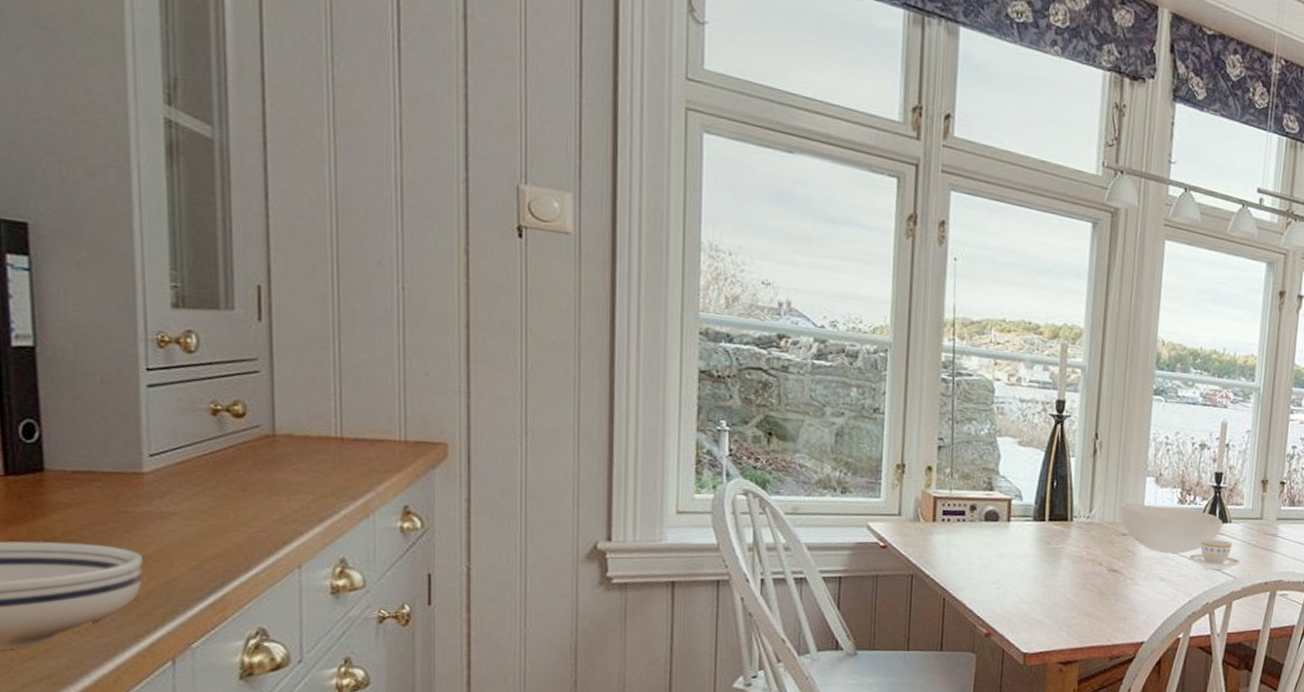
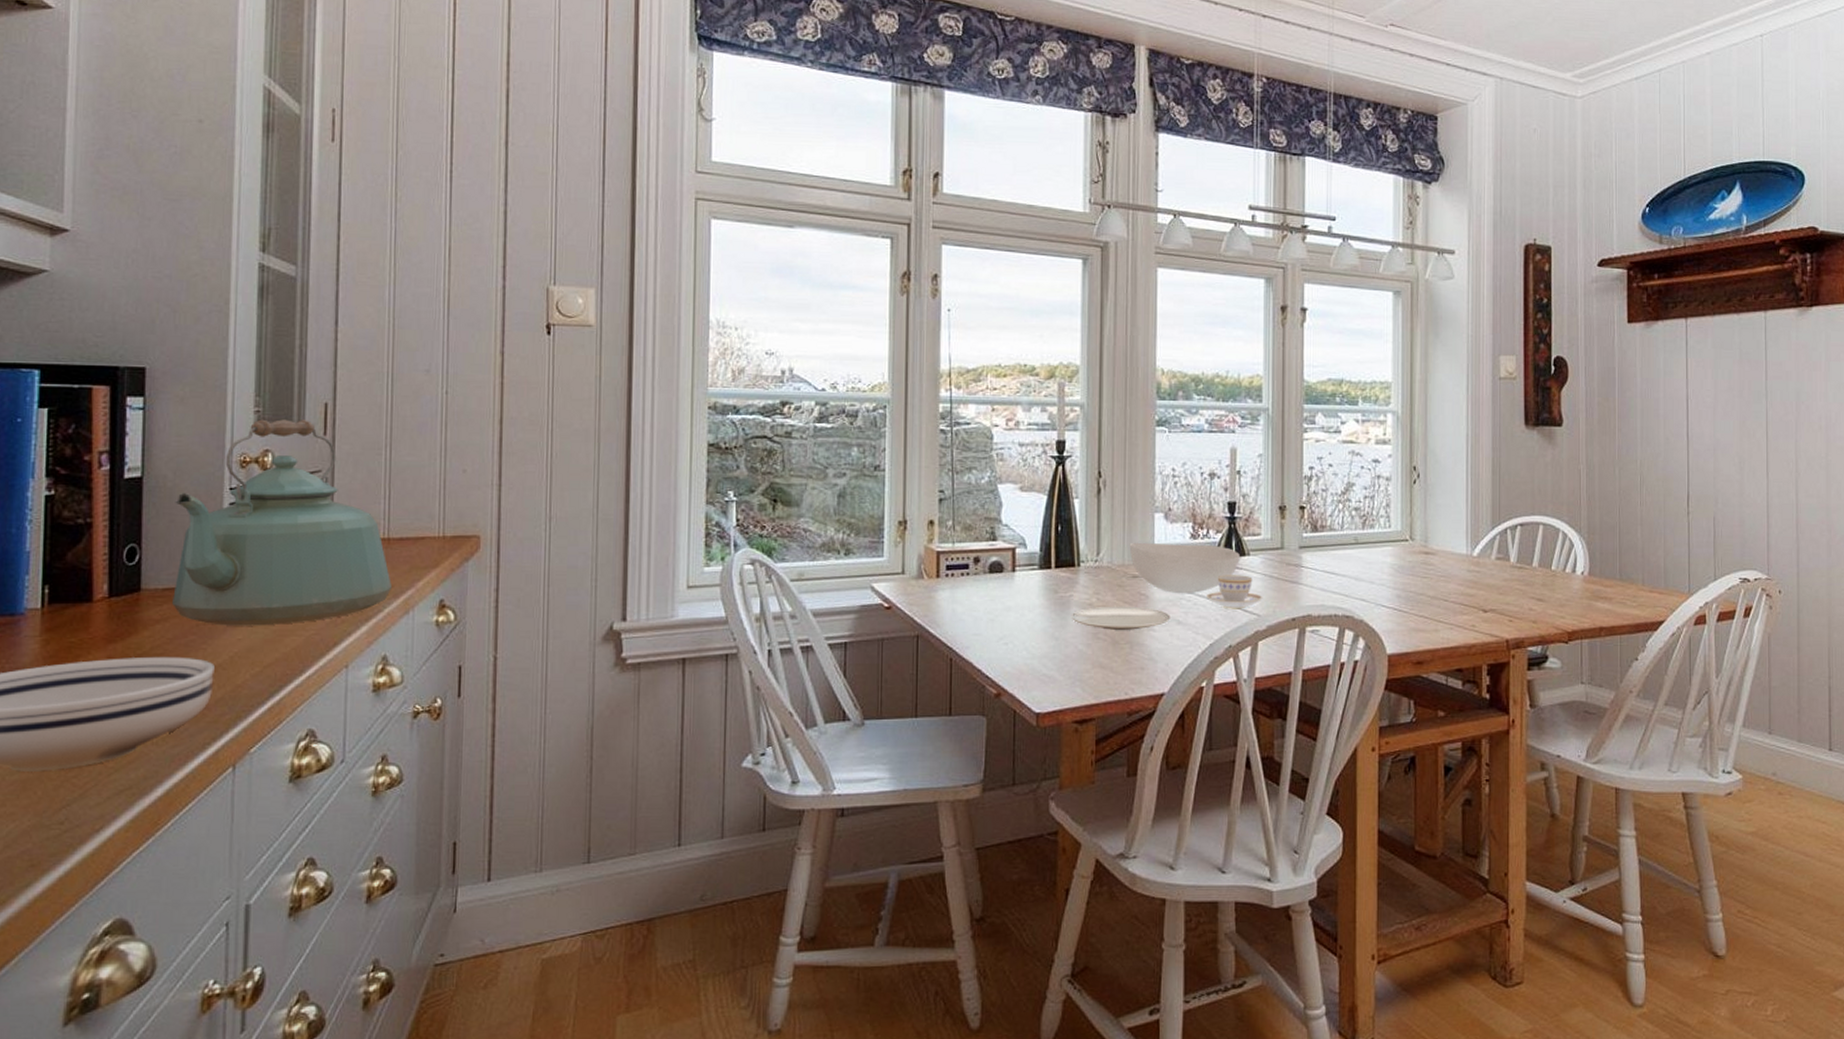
kettle: none [79,295,347,519] -> present [172,419,392,626]
plate: none [1061,559,1155,583] -> present [1070,606,1170,630]

